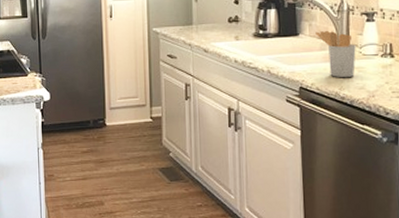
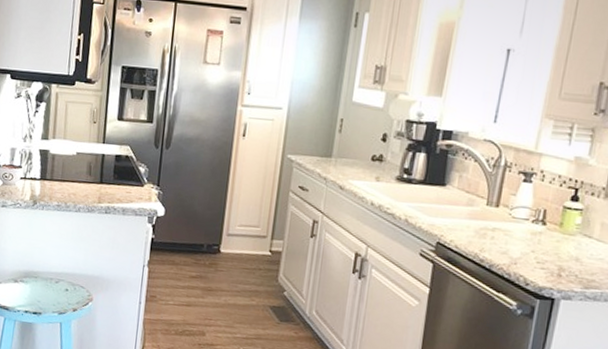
utensil holder: present [315,31,356,77] -> none [464,184,507,239]

